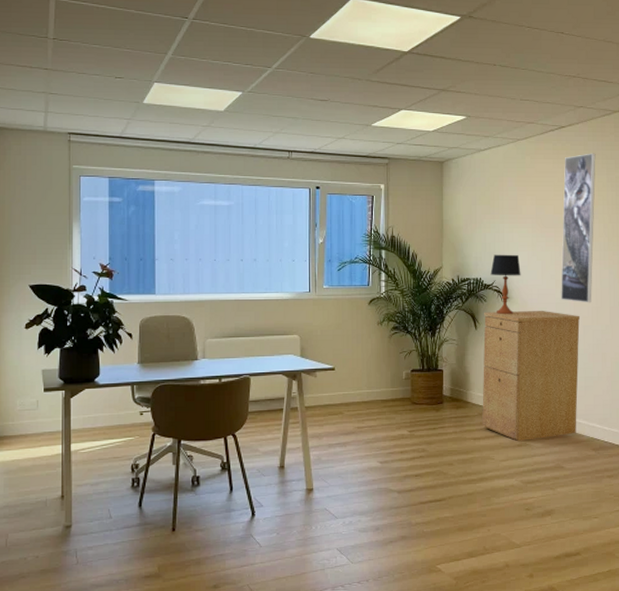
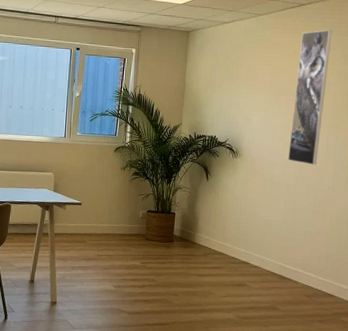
filing cabinet: present [482,311,580,441] -> none [207,166,304,282]
table lamp: present [490,254,521,315] -> none [224,116,253,170]

